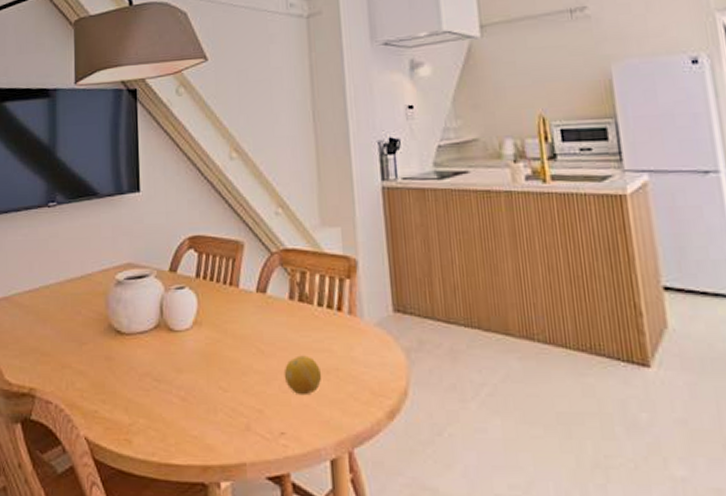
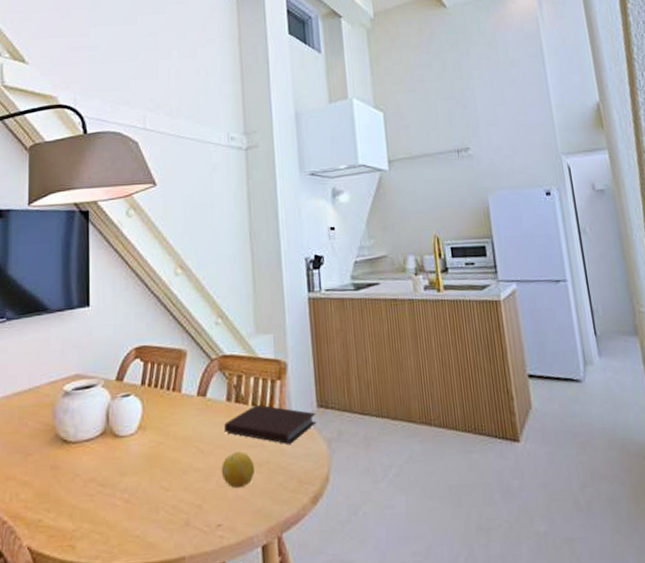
notebook: none [287,305,393,351] -> present [224,404,317,444]

